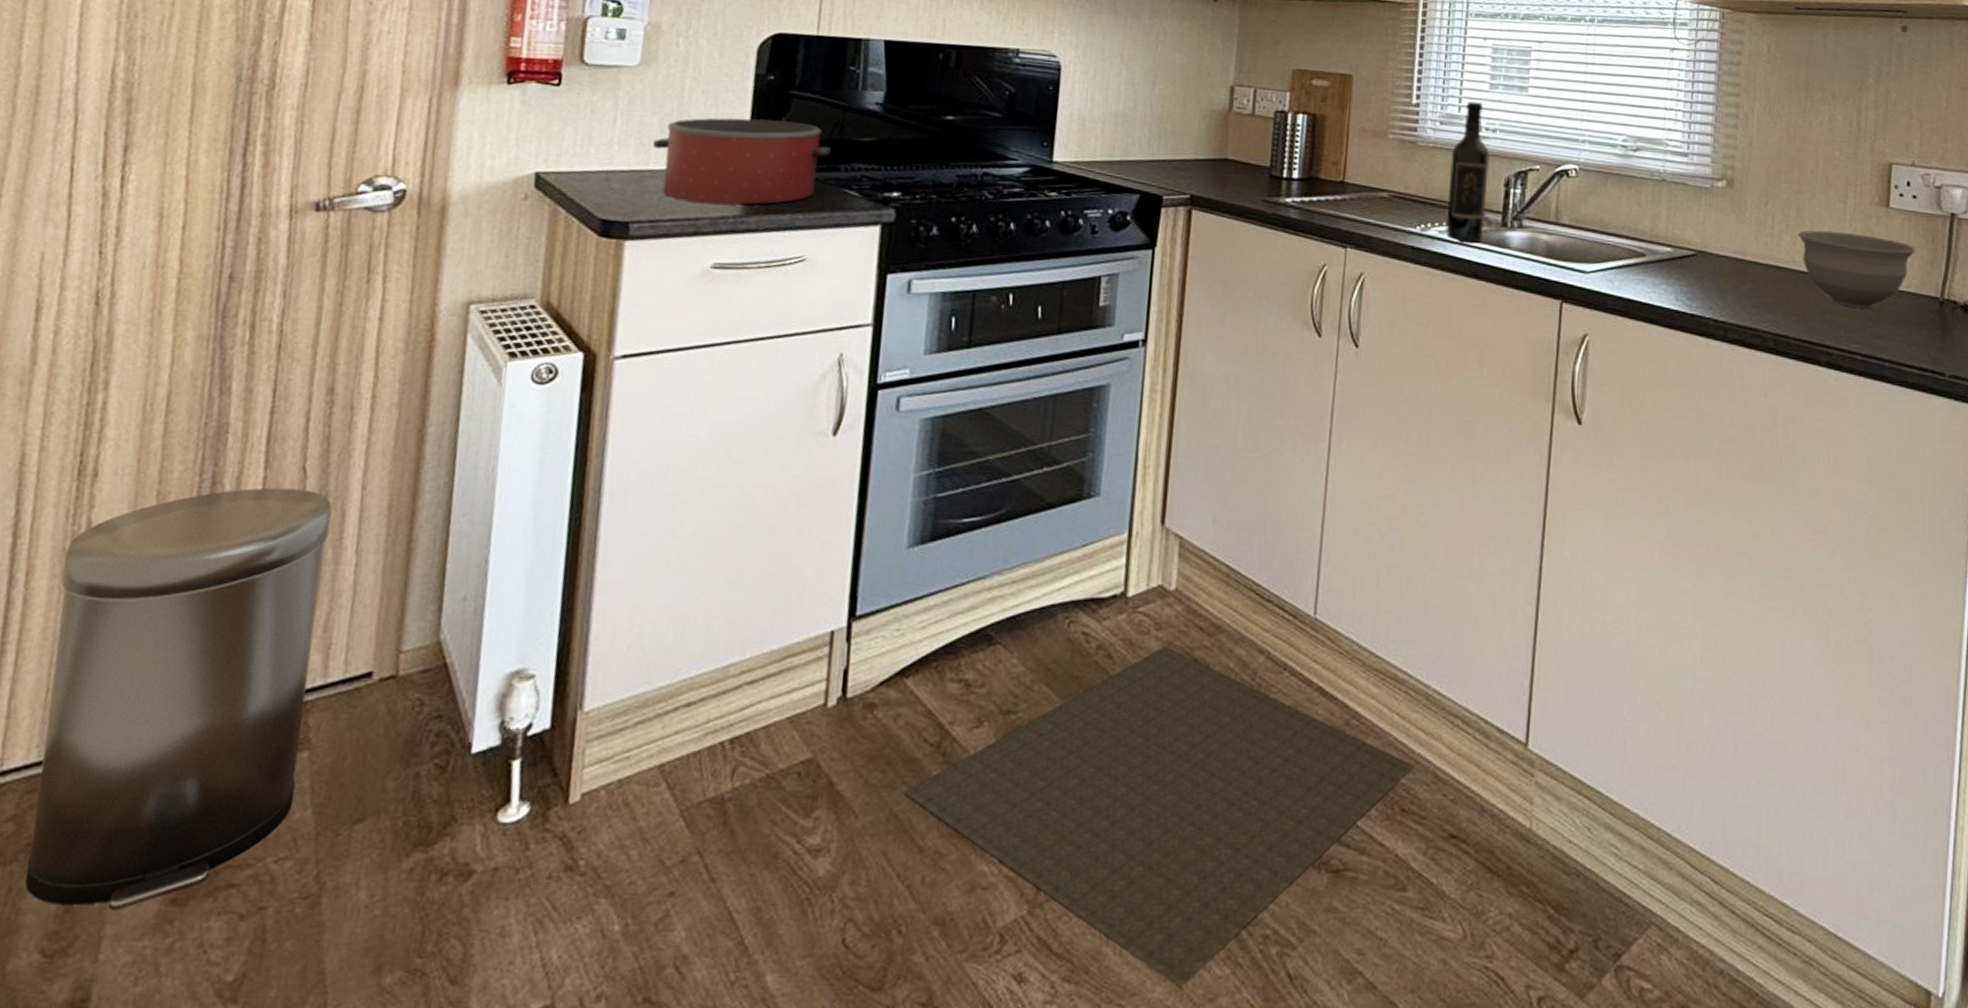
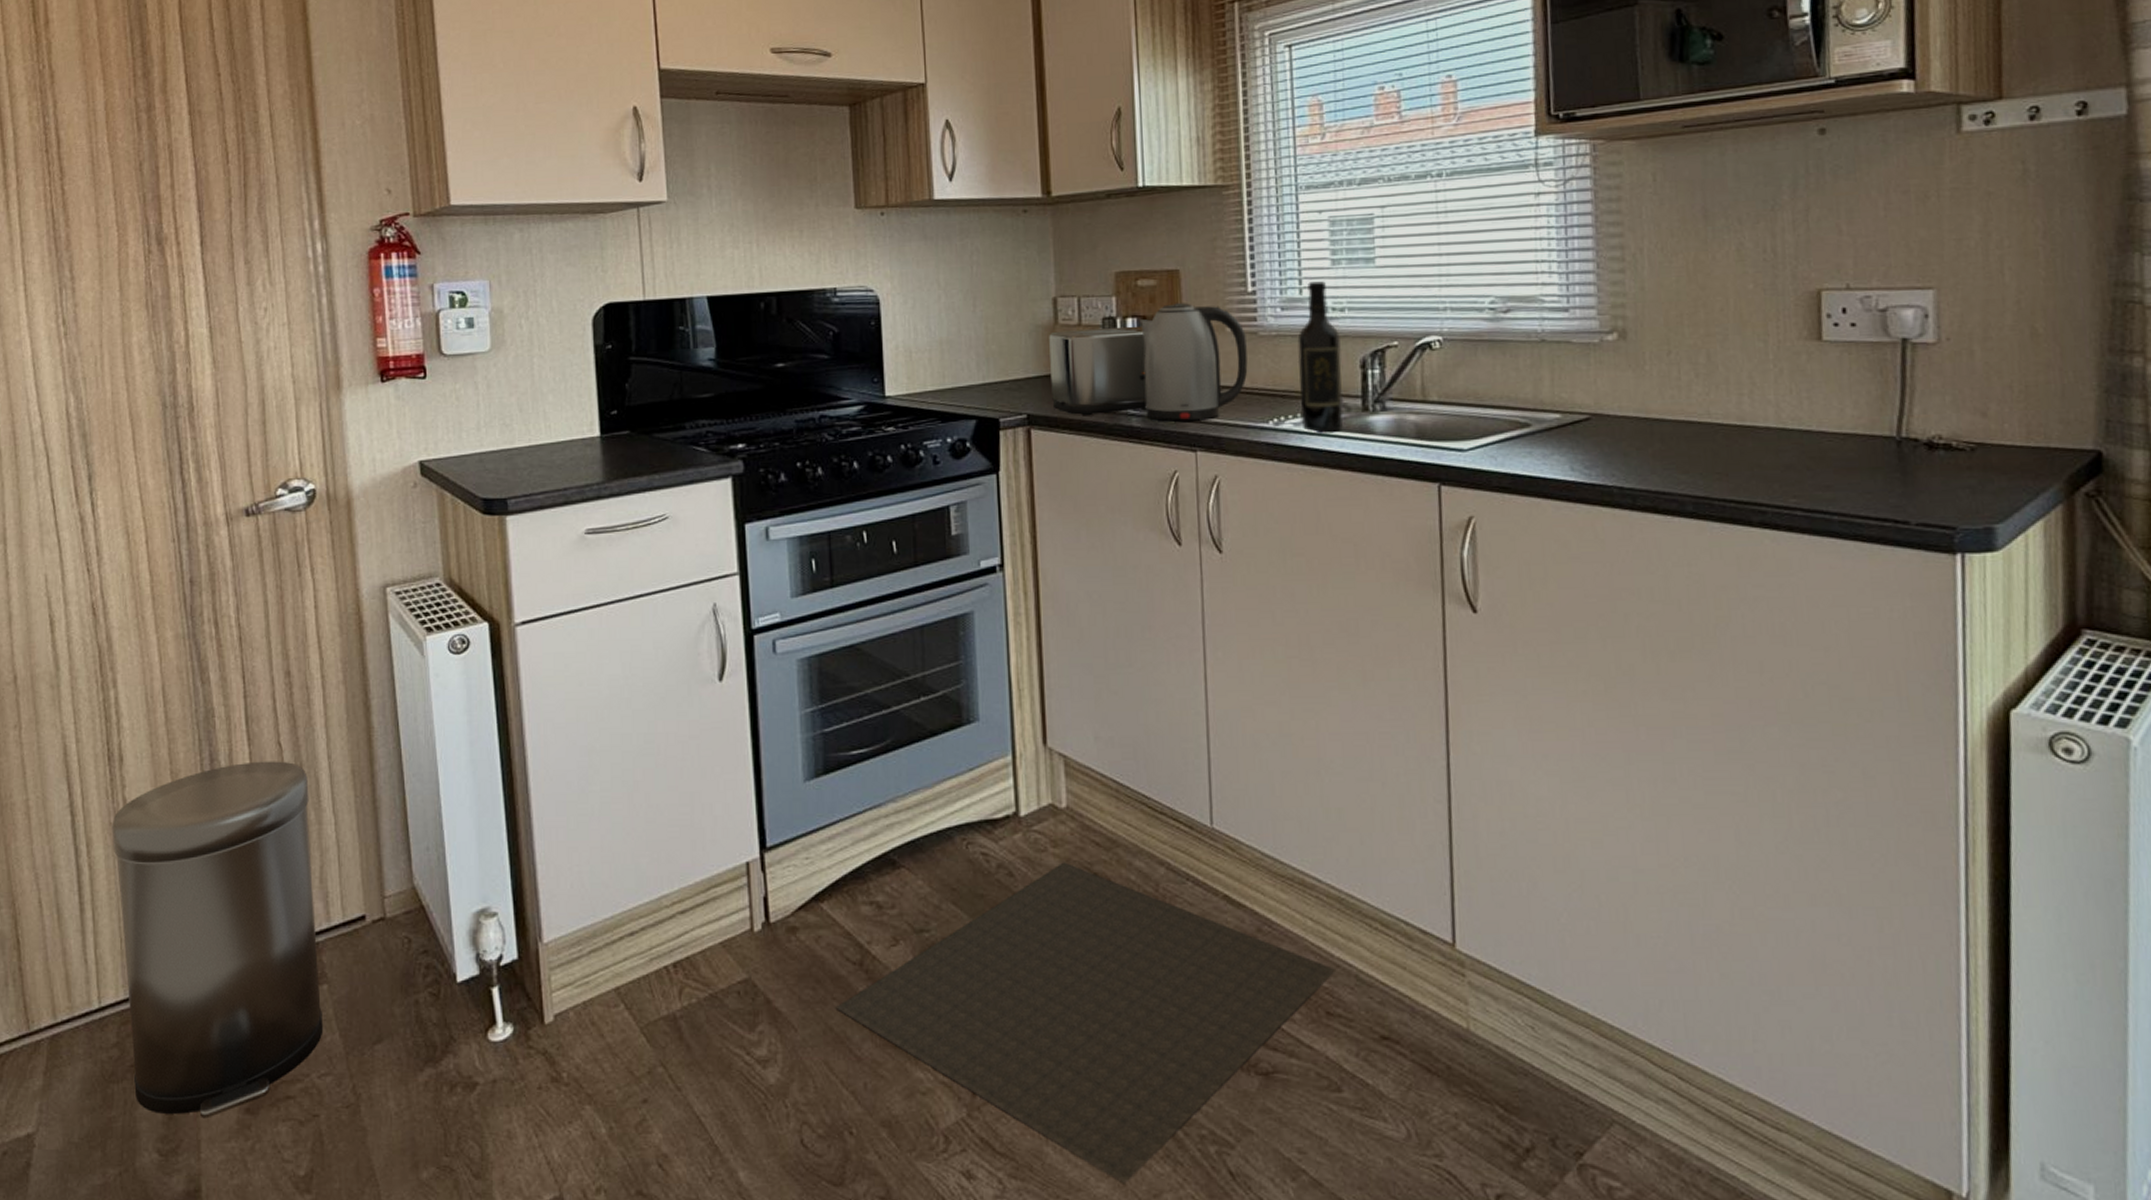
cooking pot: present [652,117,831,206] -> none [515,386,674,474]
toaster: none [1216,118,1313,203] -> present [1049,326,1147,416]
kettle: none [1303,104,1406,219] -> present [1141,302,1248,422]
bowl: present [1798,230,1915,308] -> none [1711,374,1860,458]

